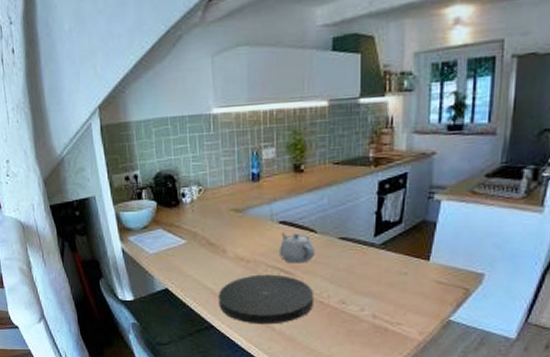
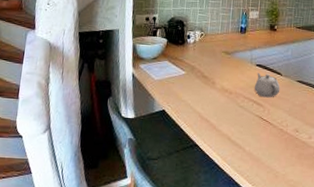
plate: present [218,274,314,325] -> none [204,104,277,146]

